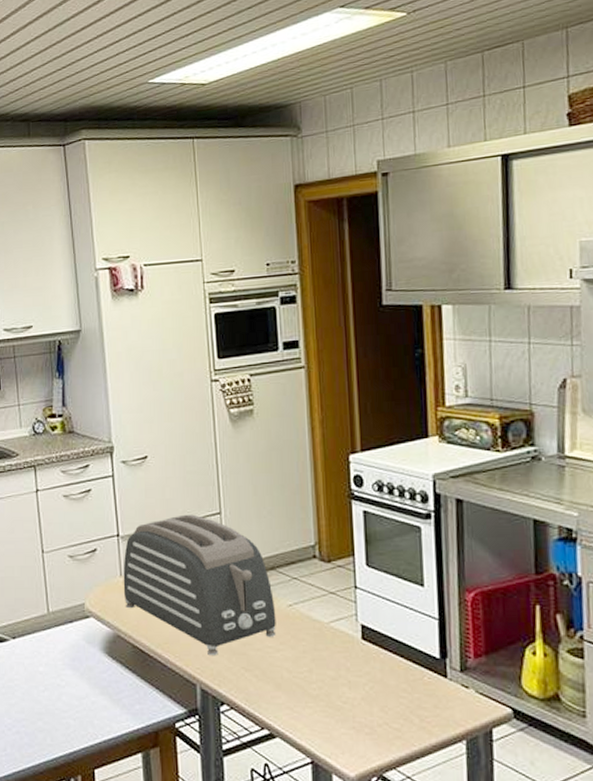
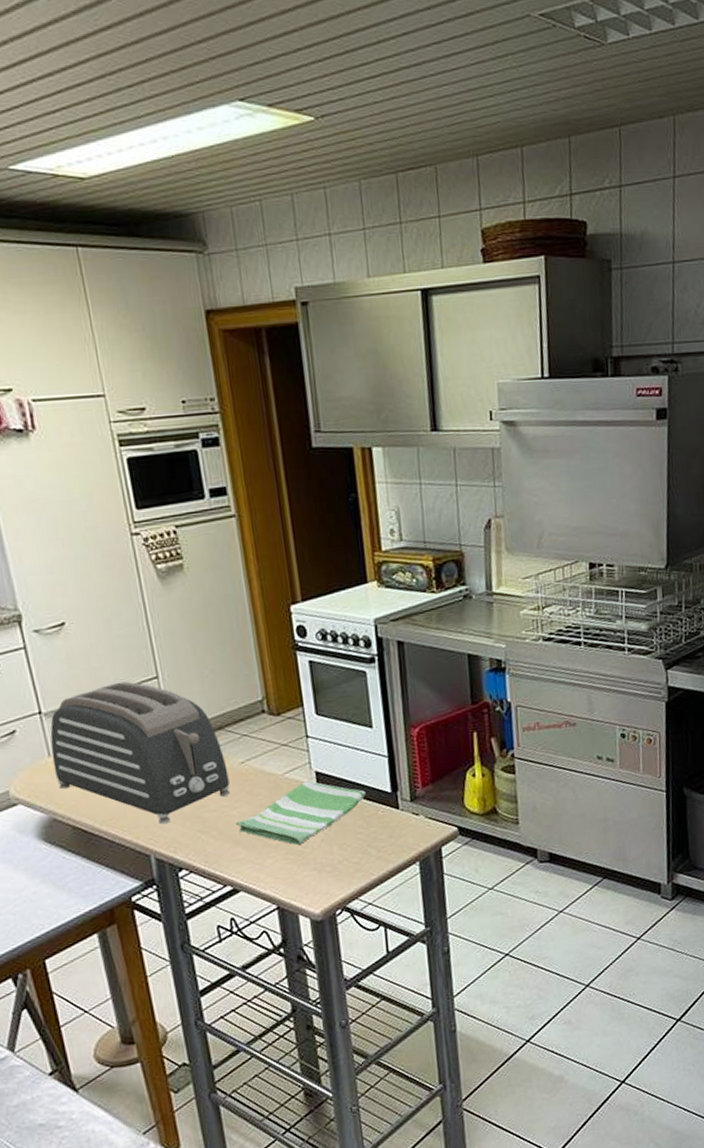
dish towel: none [279,633,412,699] -> present [236,780,366,845]

